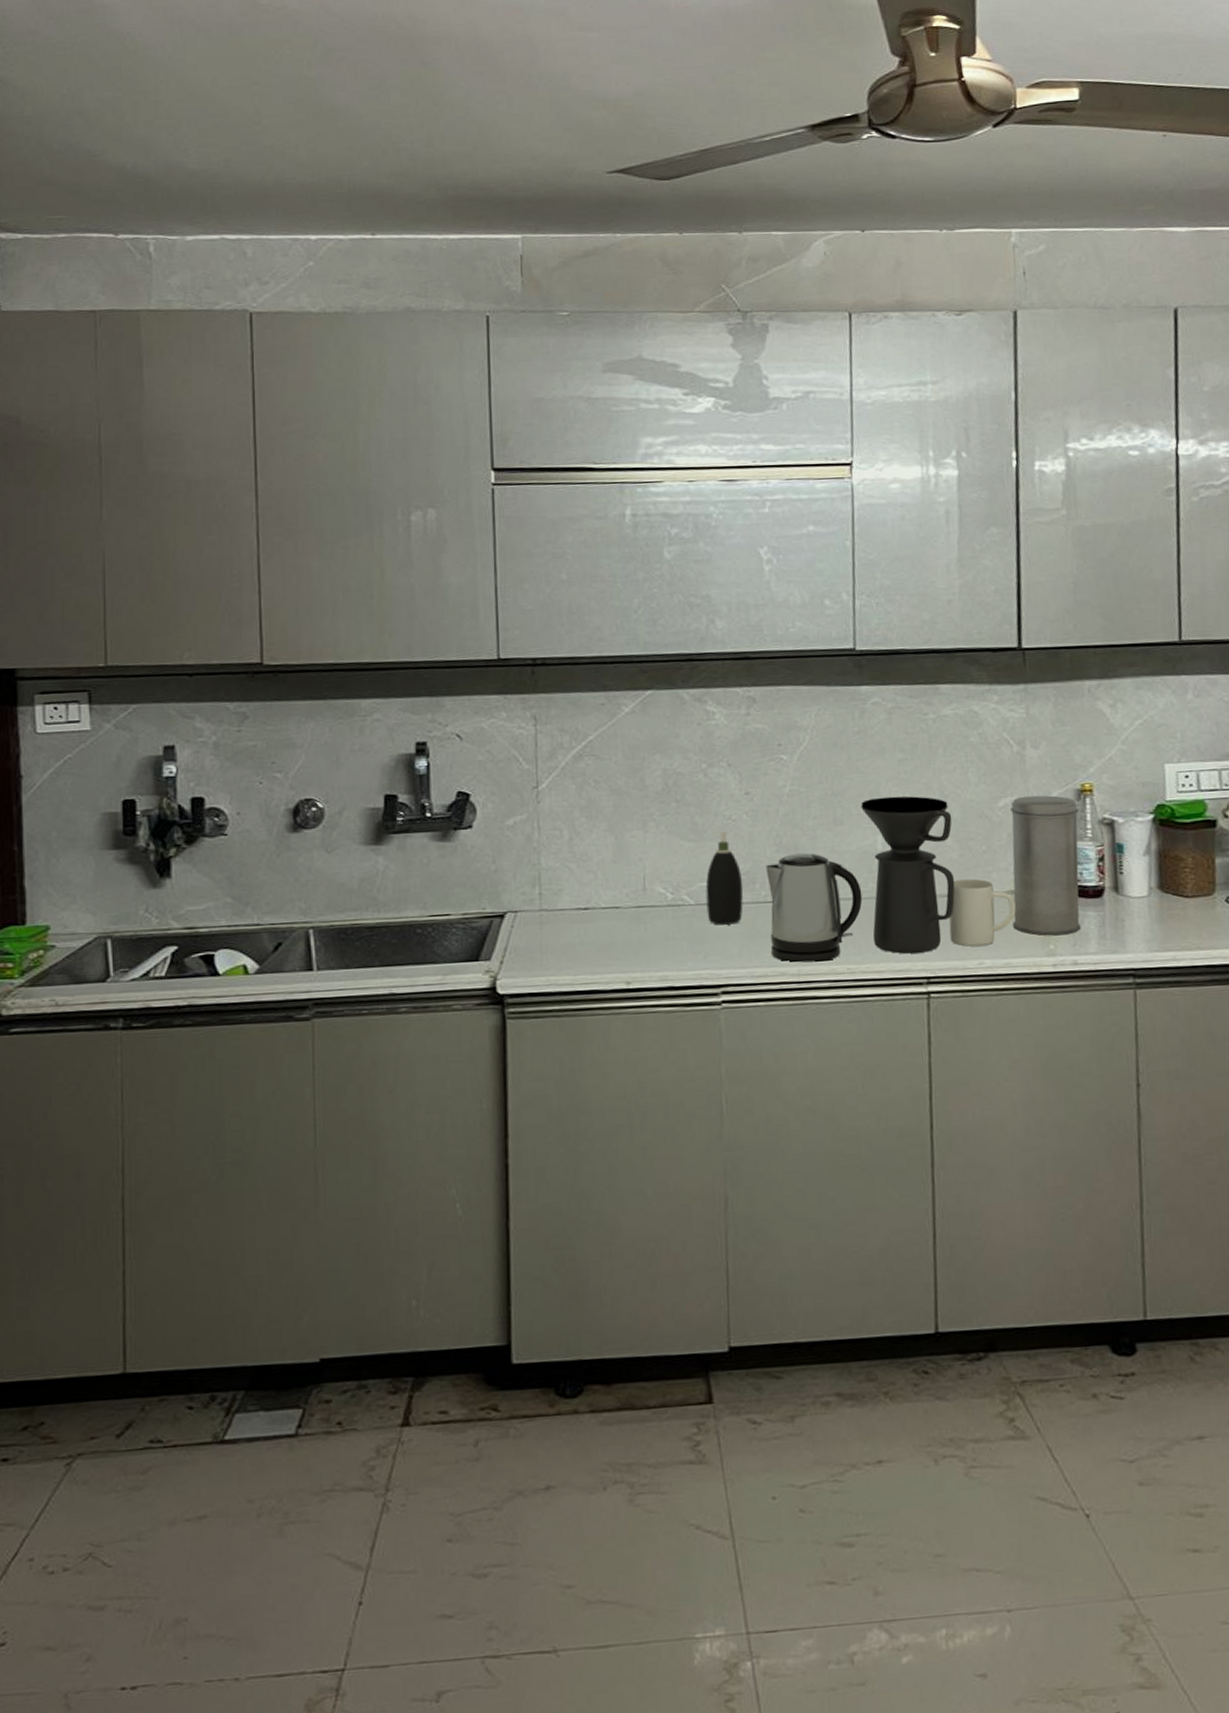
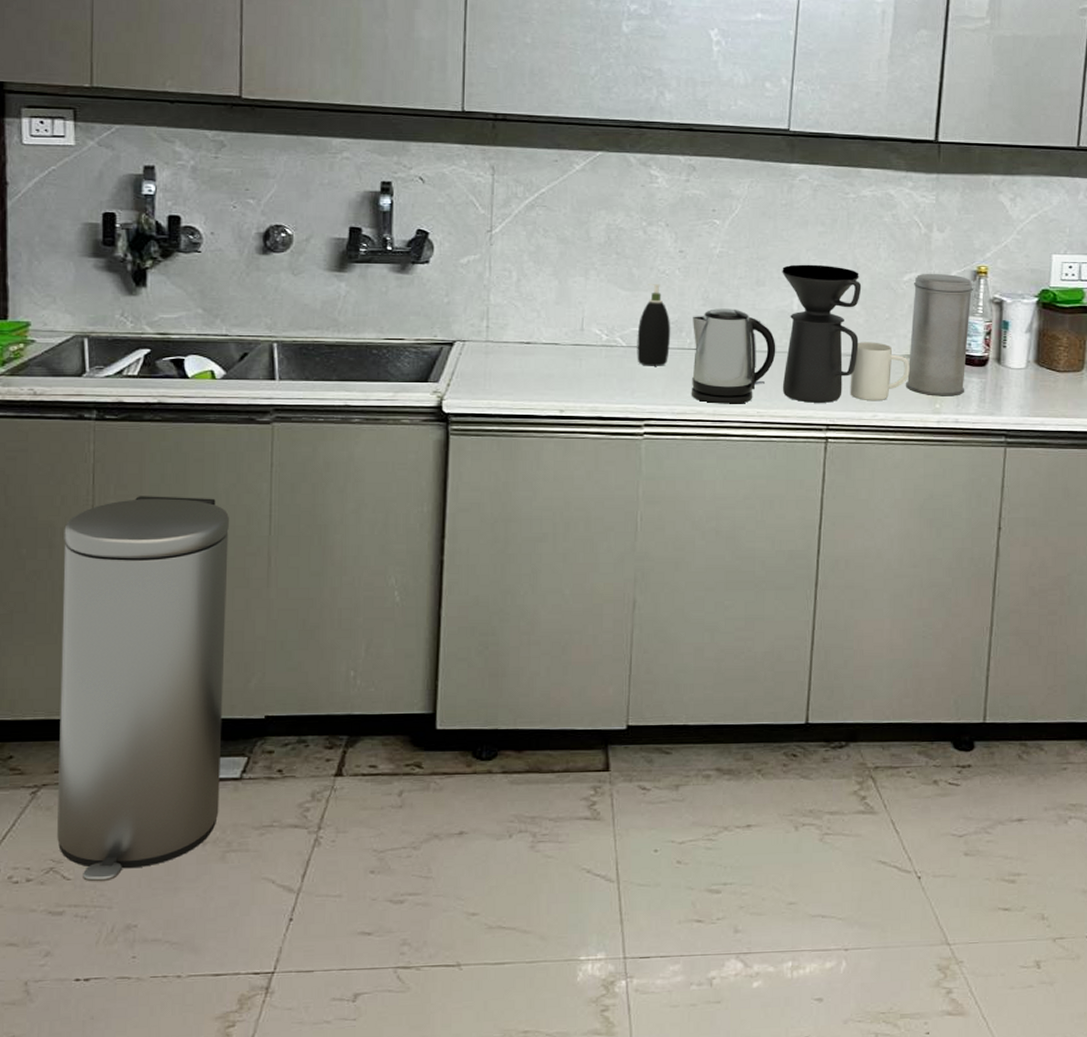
pedal bin: none [92,1109,274,1569] -> present [57,496,229,882]

